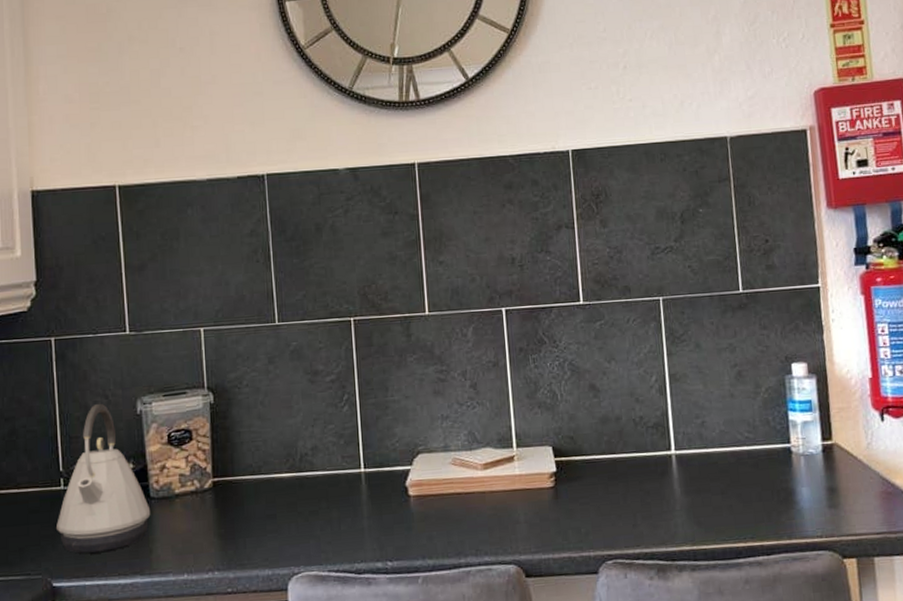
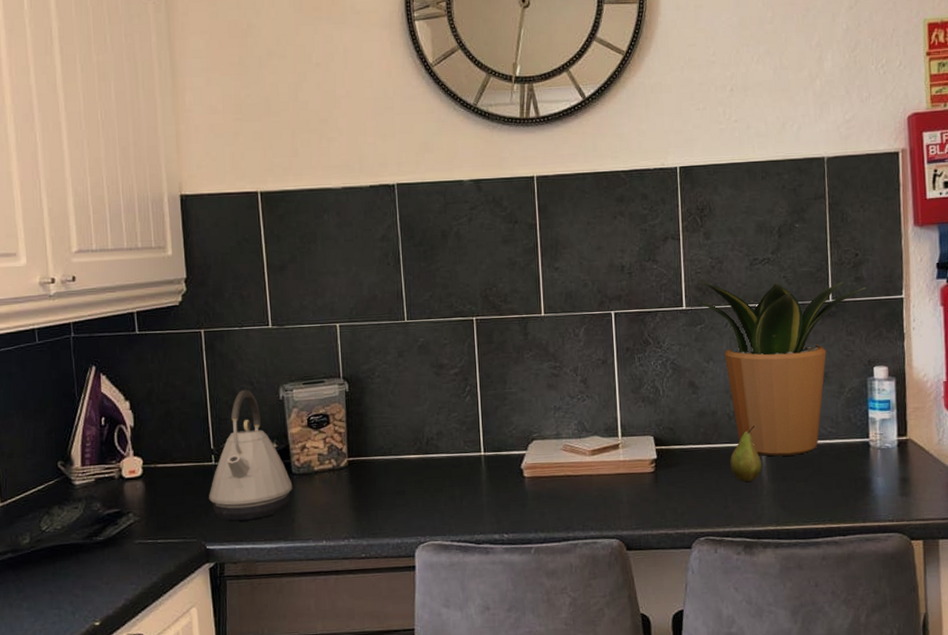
potted plant: none [595,269,780,467] -> present [698,281,867,457]
fruit: none [637,432,673,496] -> present [730,425,762,482]

